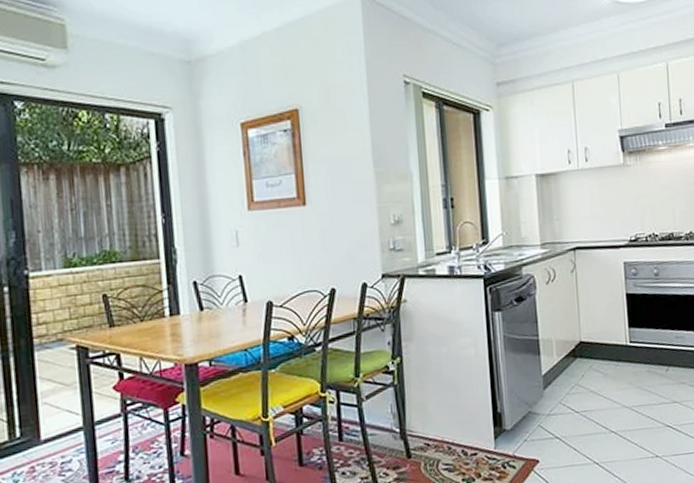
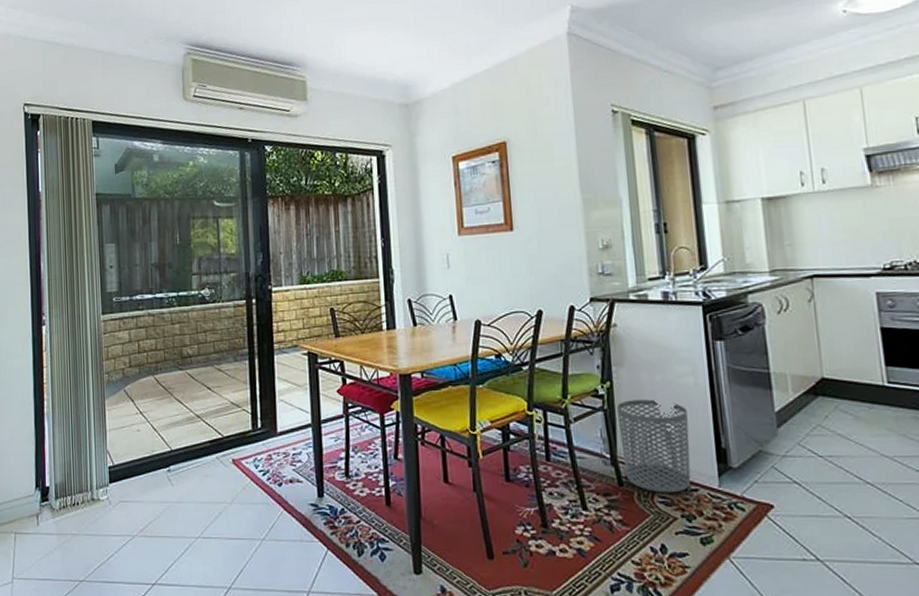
waste bin: none [406,371,472,461] -> present [616,399,692,493]

